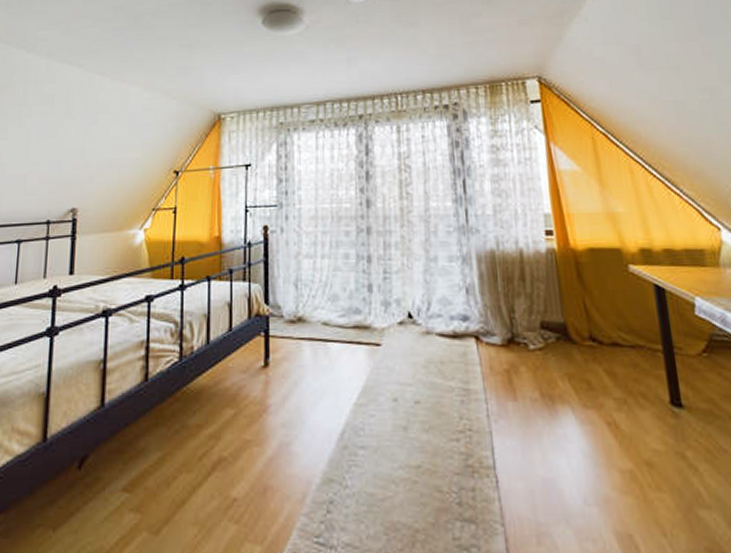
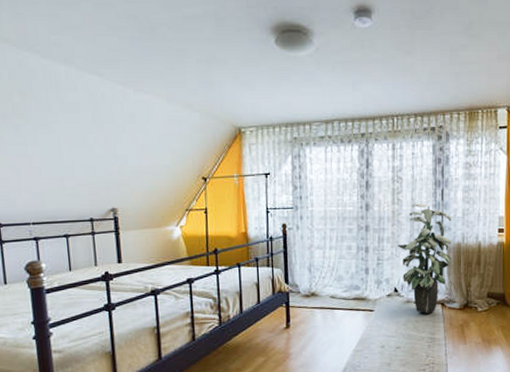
indoor plant: none [409,198,483,351] -> present [398,203,452,314]

